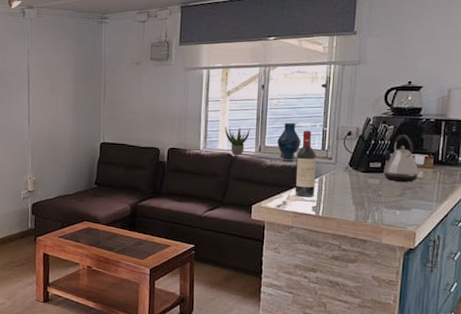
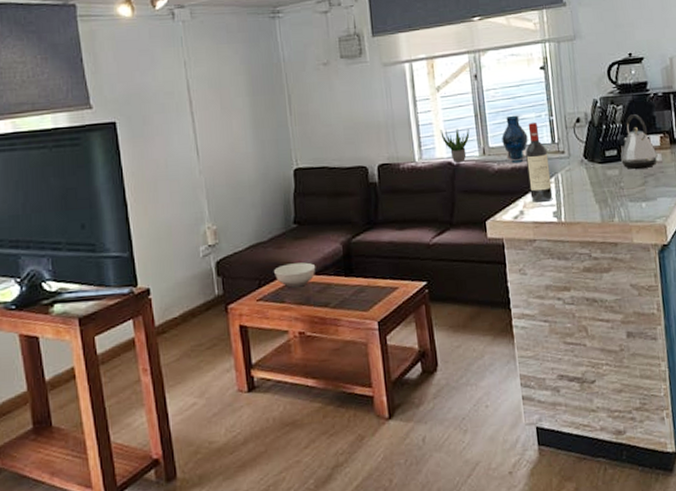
bowl: none [74,214,107,233] -> present [273,262,316,288]

